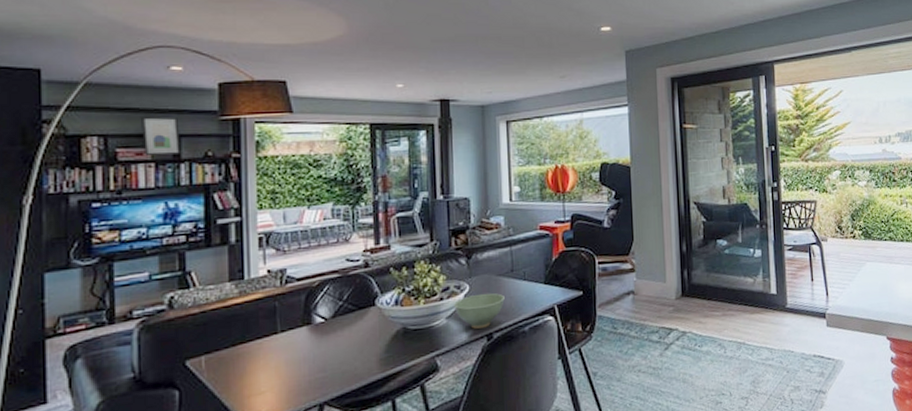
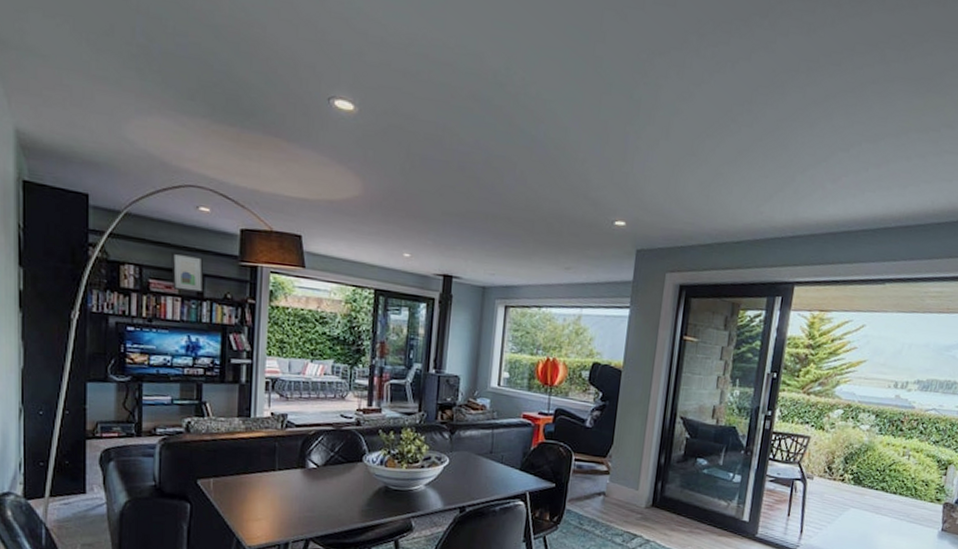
bowl: present [454,293,505,329] -> none [433,468,481,501]

